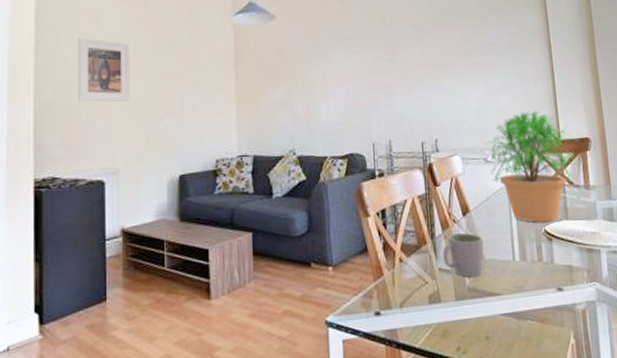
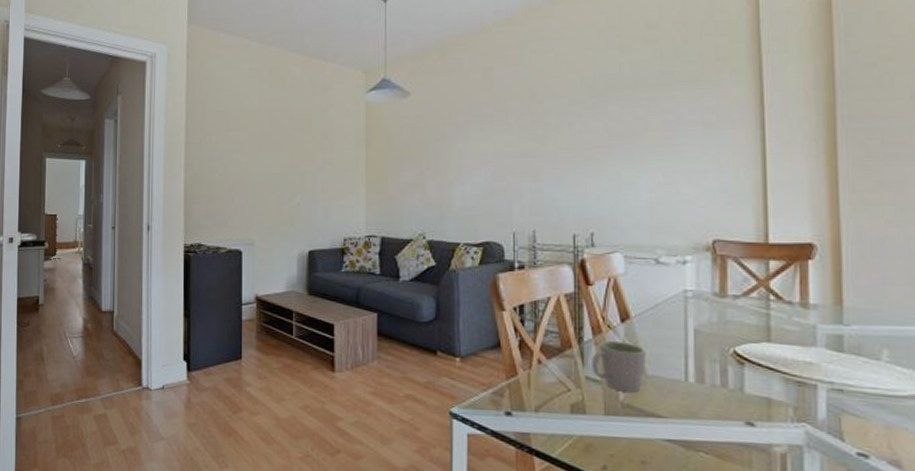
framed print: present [78,38,130,102] -> none [221,117,266,178]
potted plant: present [485,110,579,222] -> none [657,204,794,342]

